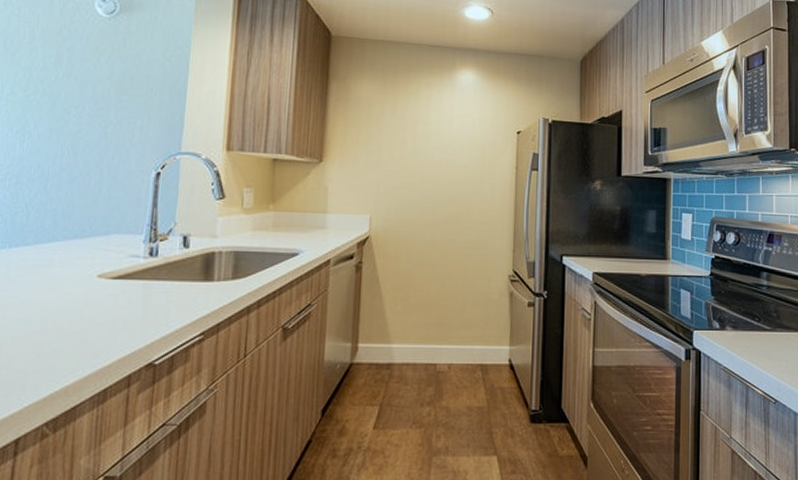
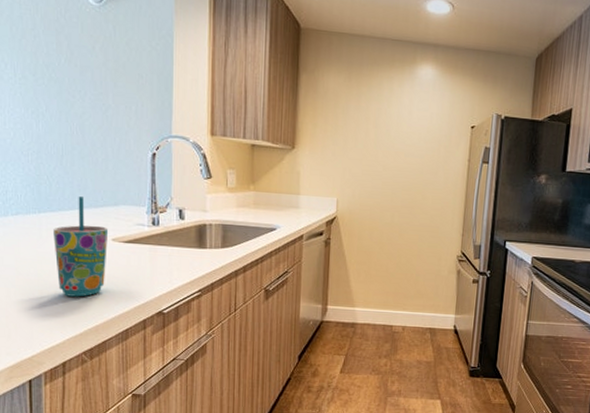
cup: none [22,226,95,350] -> present [53,196,109,297]

